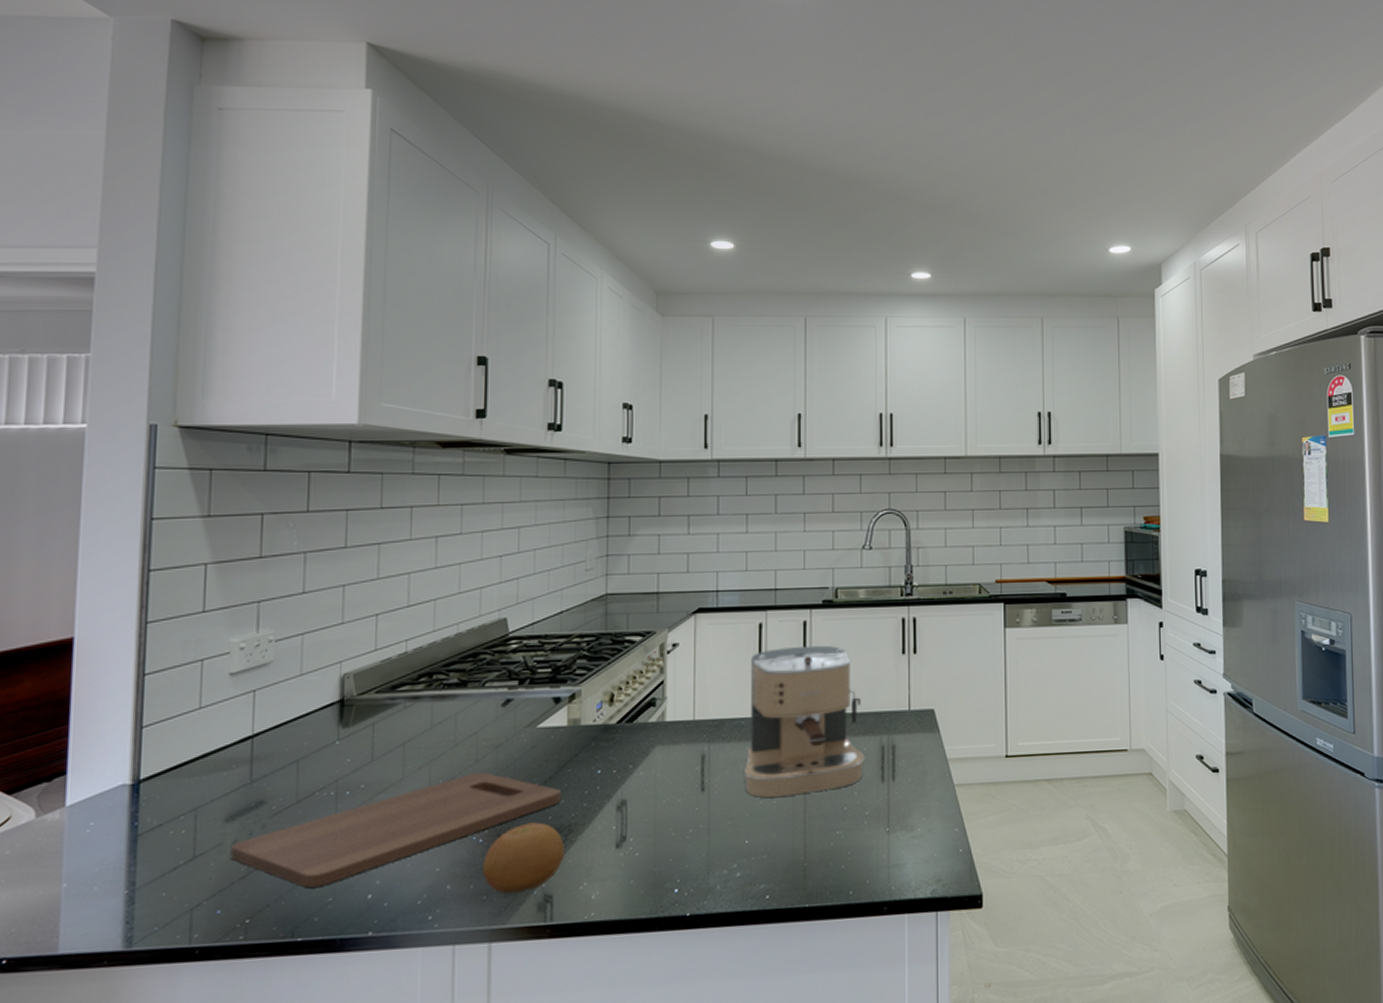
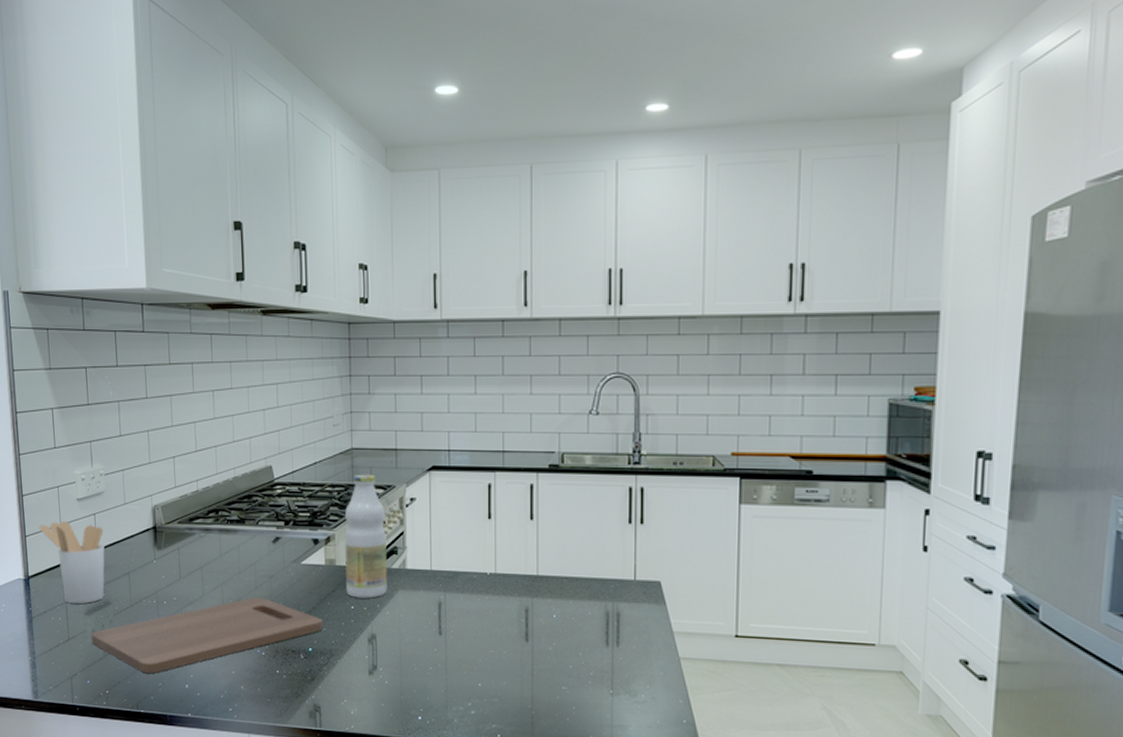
utensil holder: none [165,702,265,810] -> present [39,520,105,604]
fruit: present [483,822,565,894] -> none [266,644,328,701]
bottle: none [592,621,643,760] -> present [345,474,387,599]
coffee maker: present [743,645,865,798] -> none [475,508,590,649]

